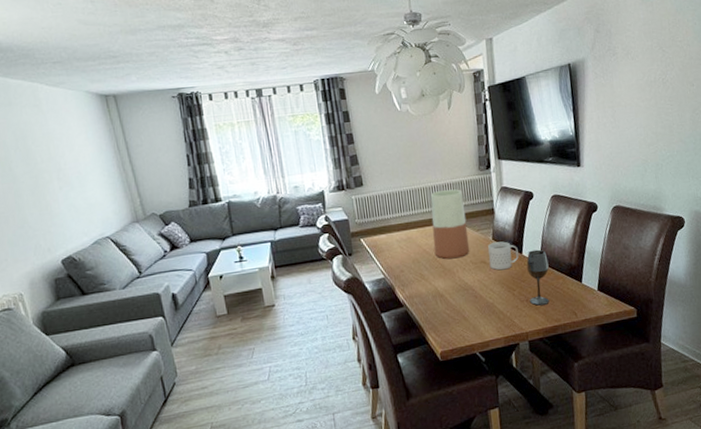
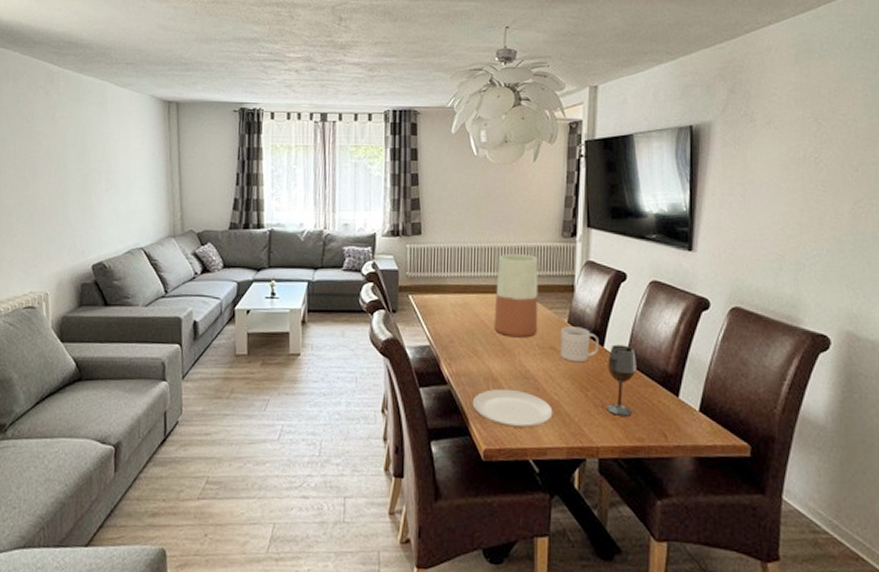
plate: none [425,300,490,331] -> present [472,388,553,428]

